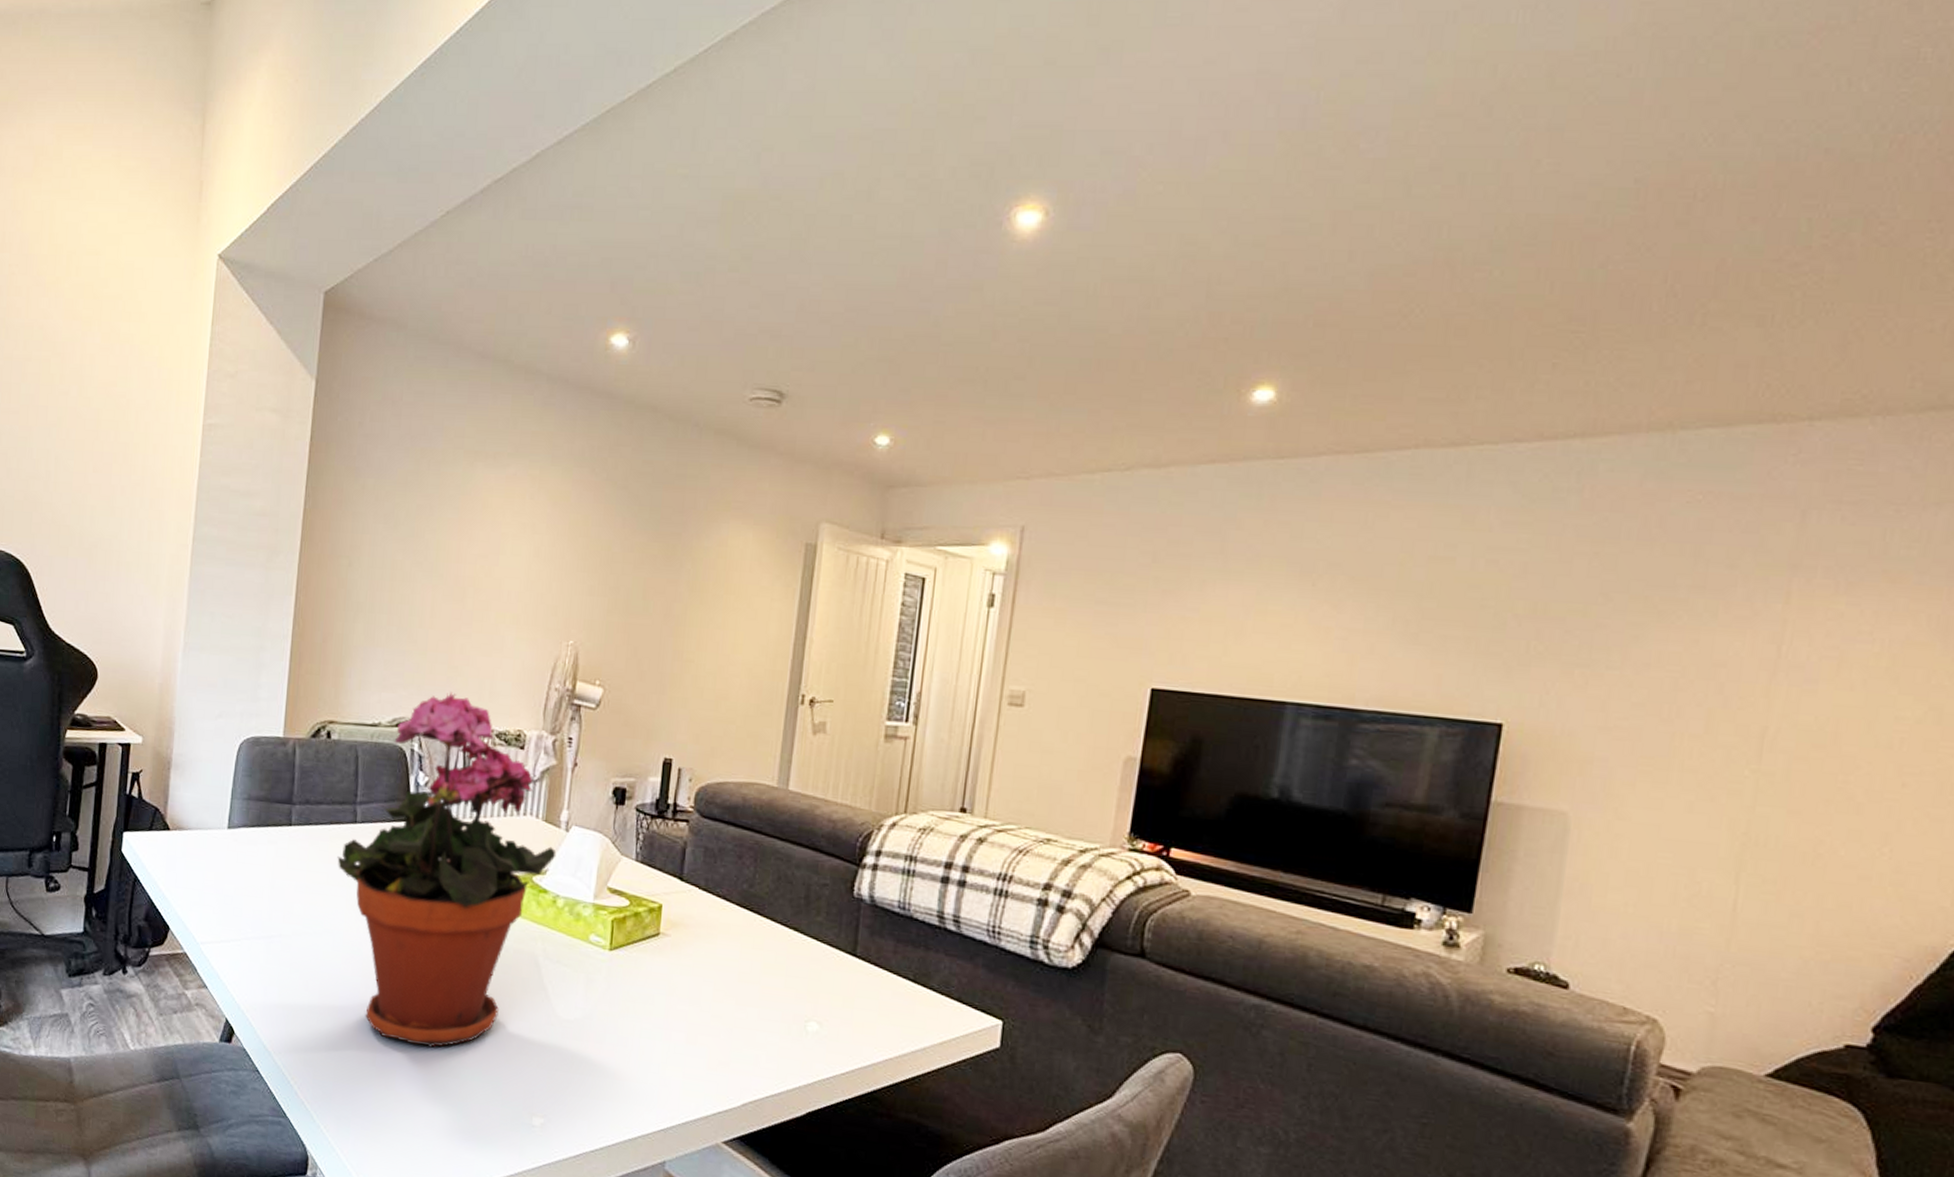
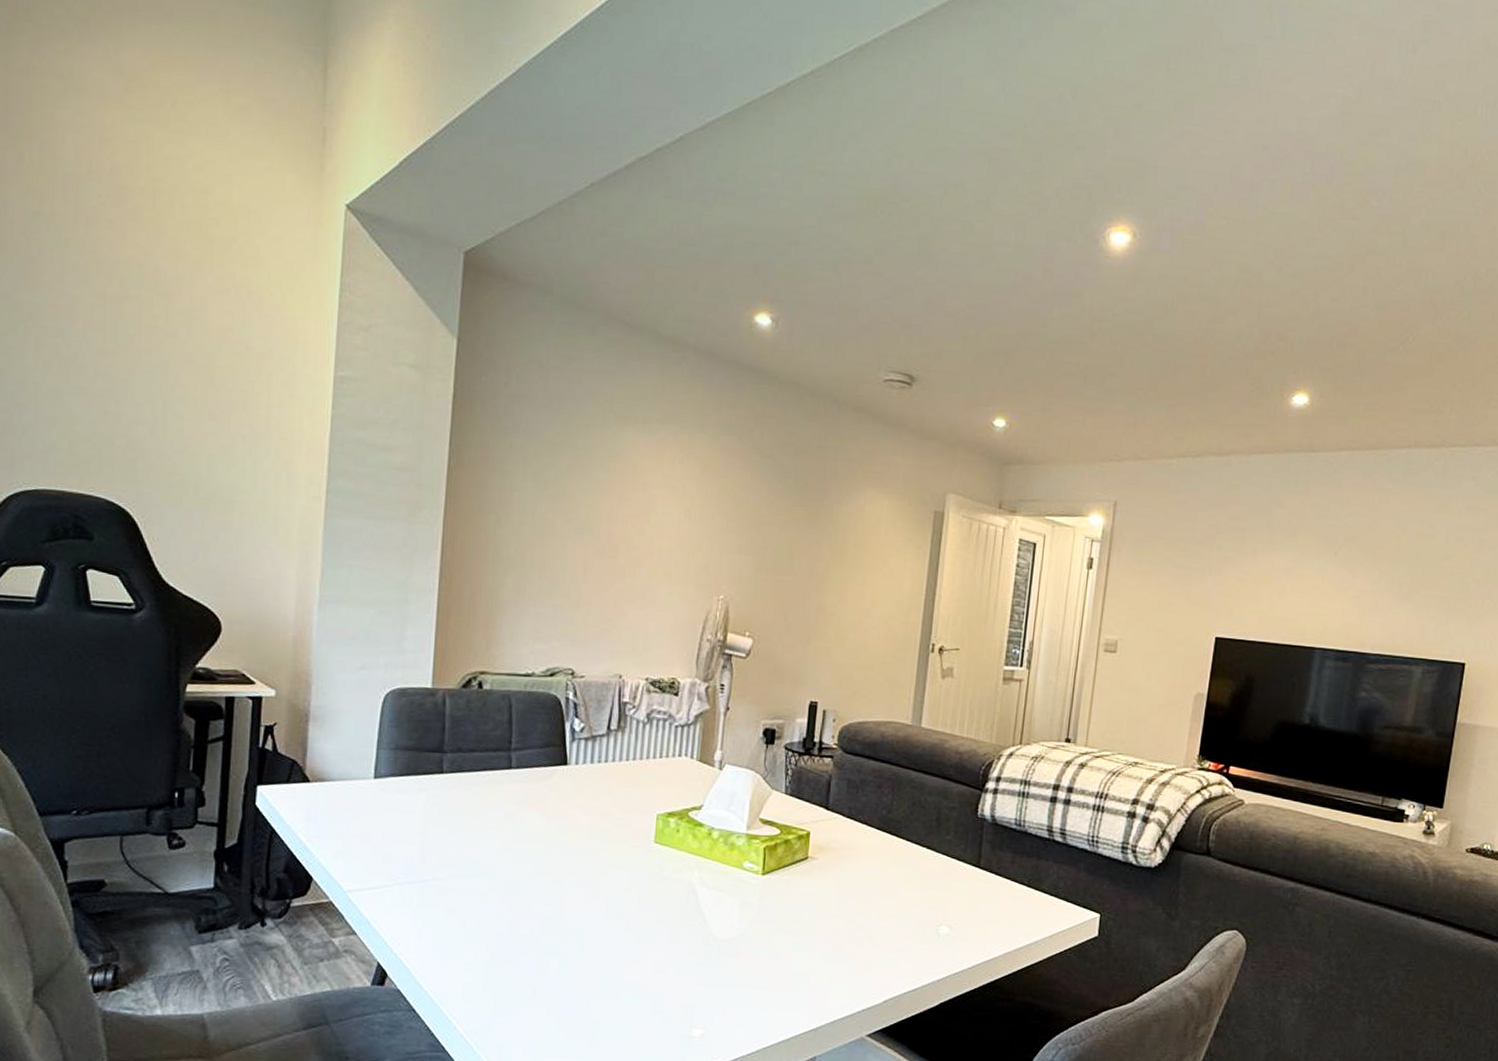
potted plant: present [337,692,557,1048] -> none [492,643,711,974]

